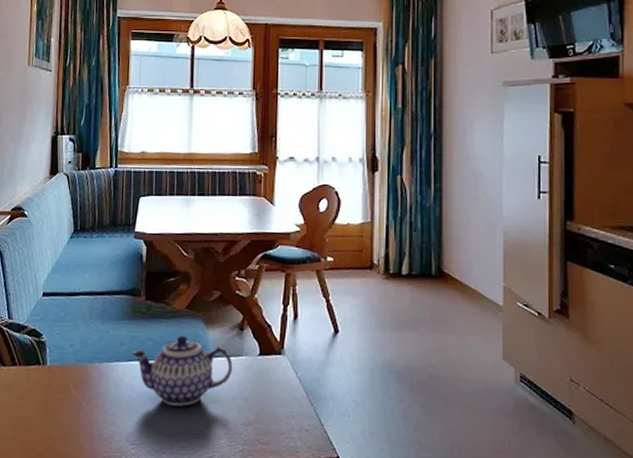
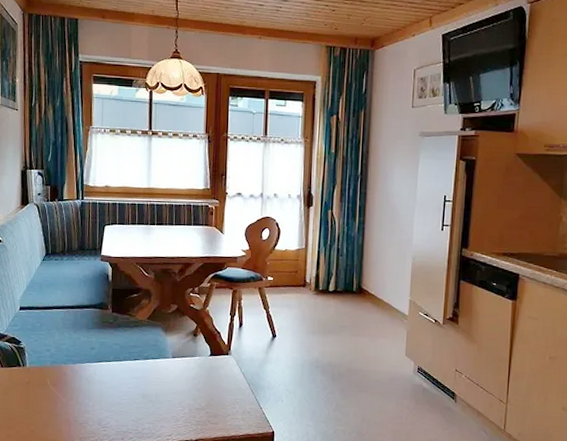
teapot: present [132,335,233,407] -> none [101,340,188,397]

